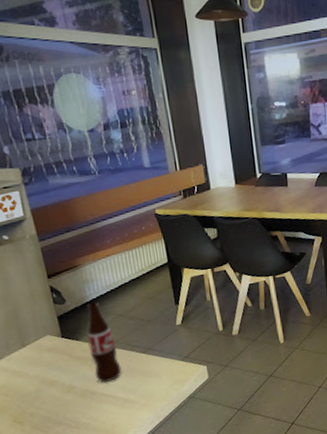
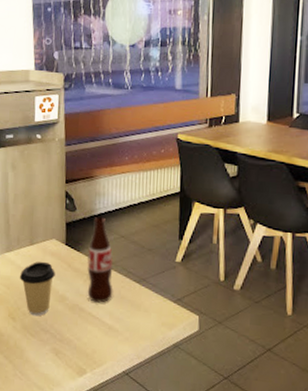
coffee cup: none [17,359,58,414] -> present [19,261,55,317]

